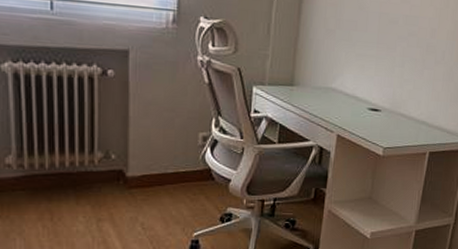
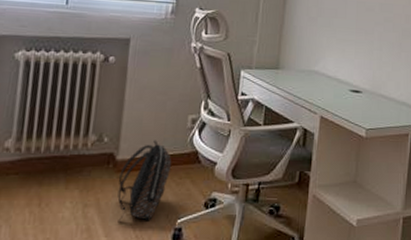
backpack: none [131,157,185,236] -> present [117,140,172,223]

